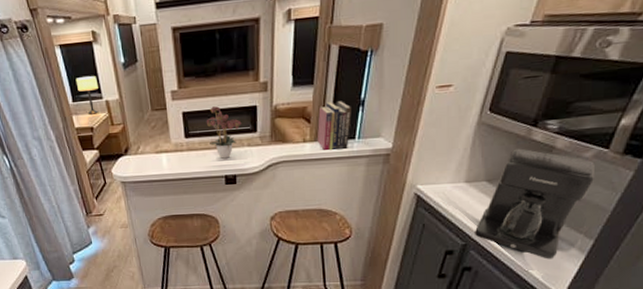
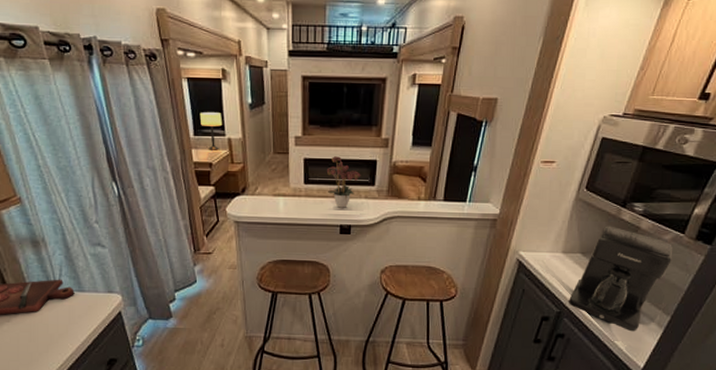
books: present [317,101,352,151] -> none [432,164,466,211]

